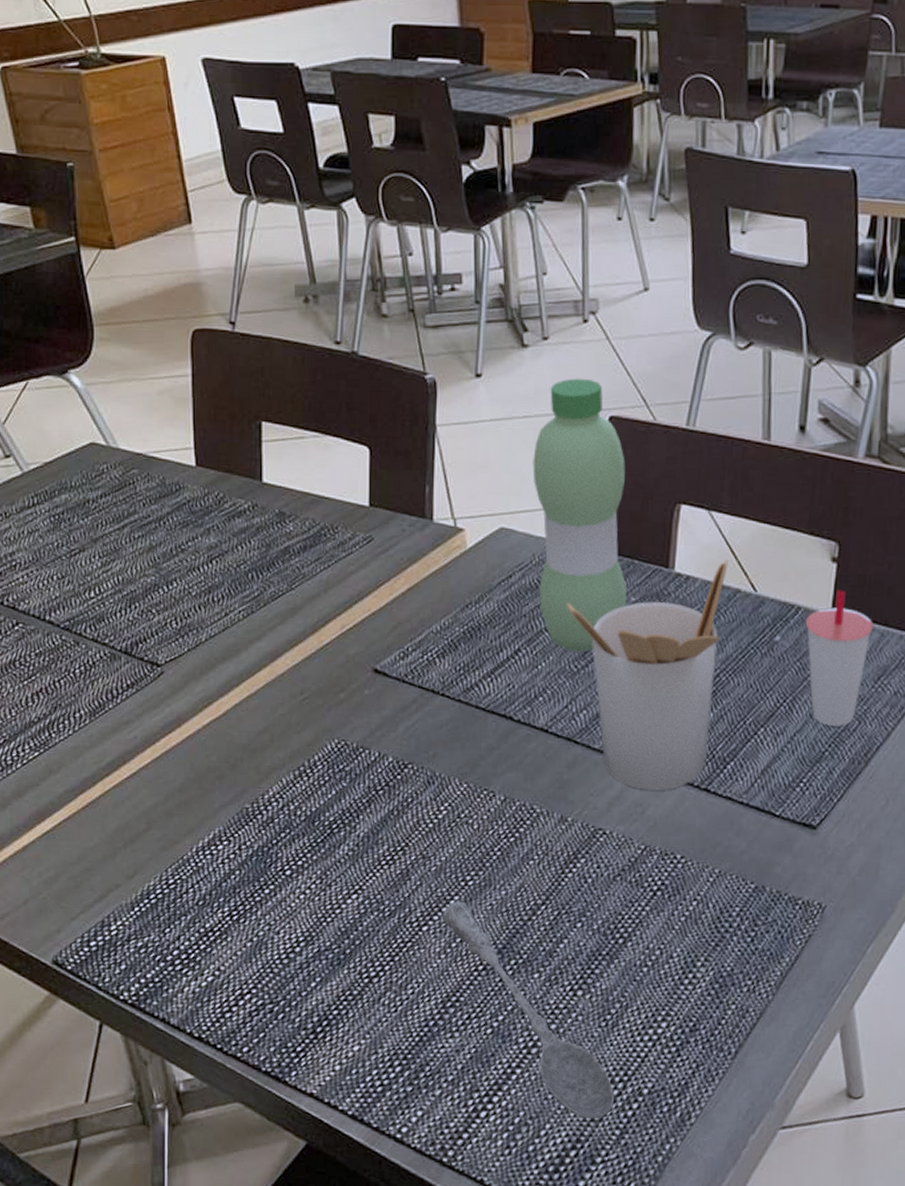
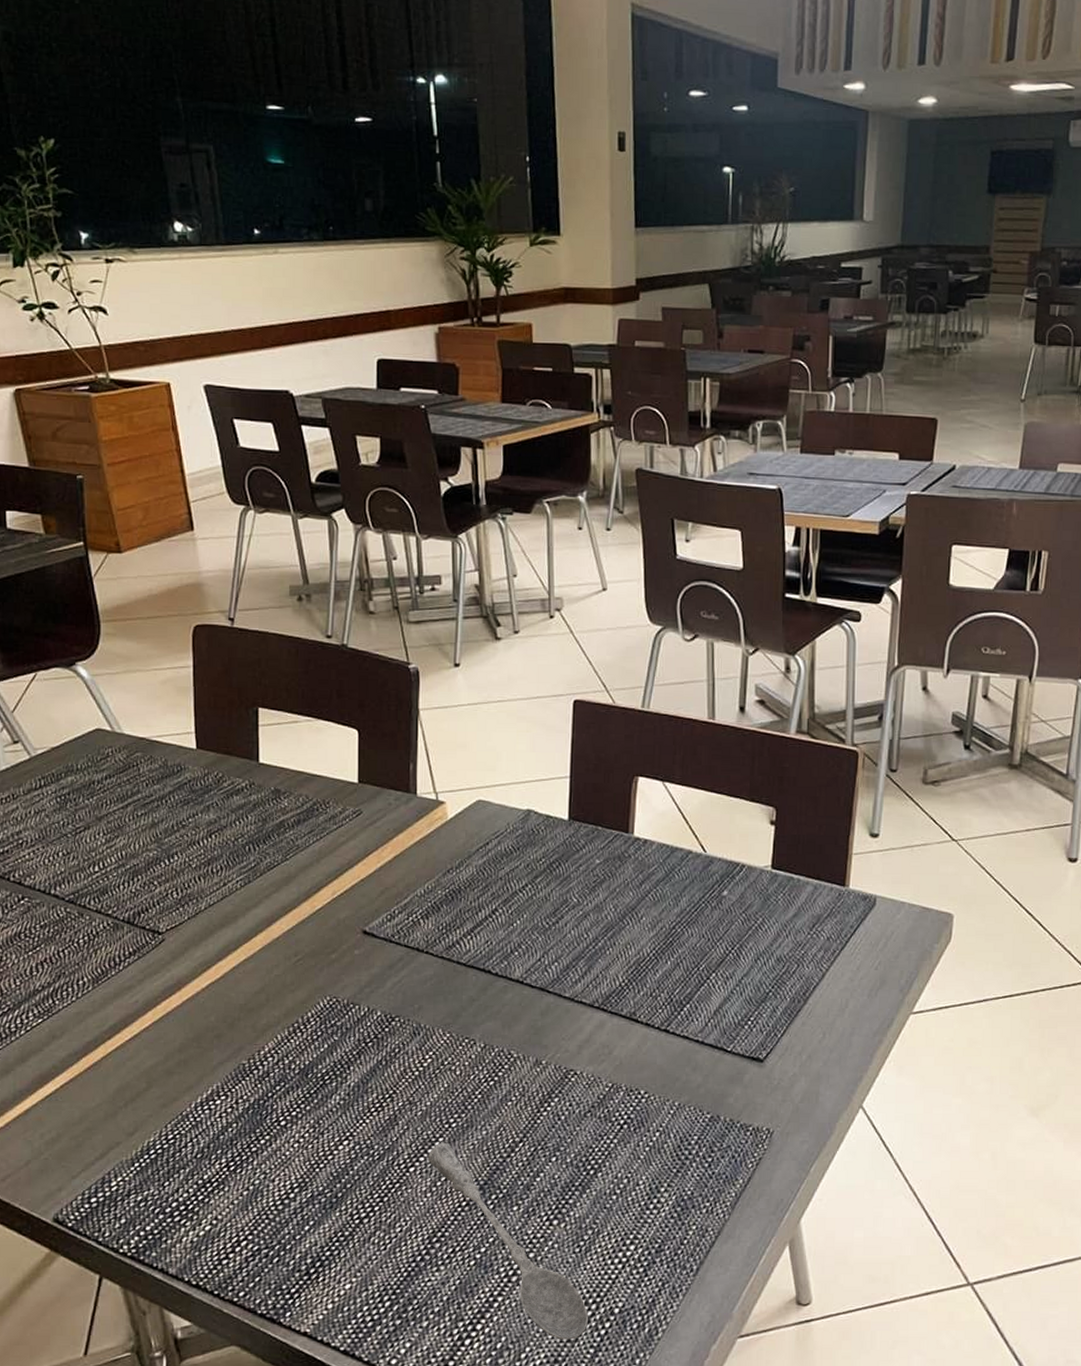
water bottle: present [532,378,627,652] -> none [506,667,593,910]
utensil holder: present [565,559,729,791] -> none [537,824,681,1033]
cup: present [805,590,874,726] -> none [749,849,808,969]

